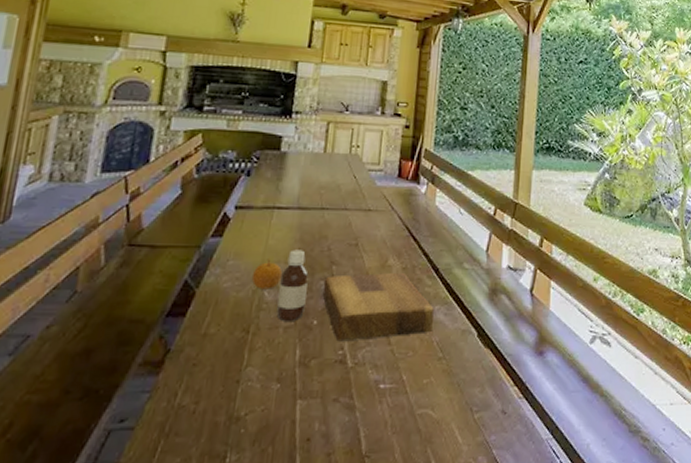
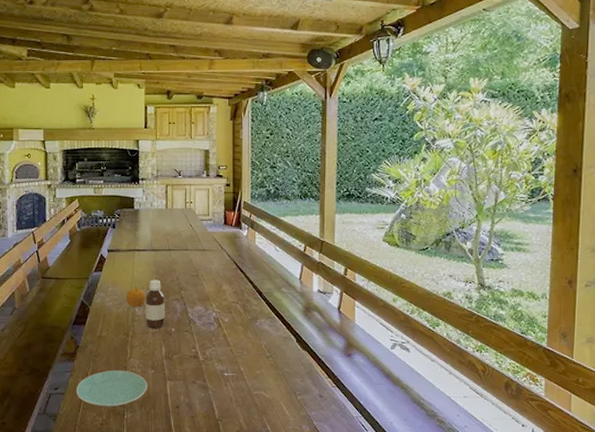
plate: none [154,385,268,447] -> present [76,370,147,407]
cutting board: present [322,272,435,342] -> none [176,295,262,343]

